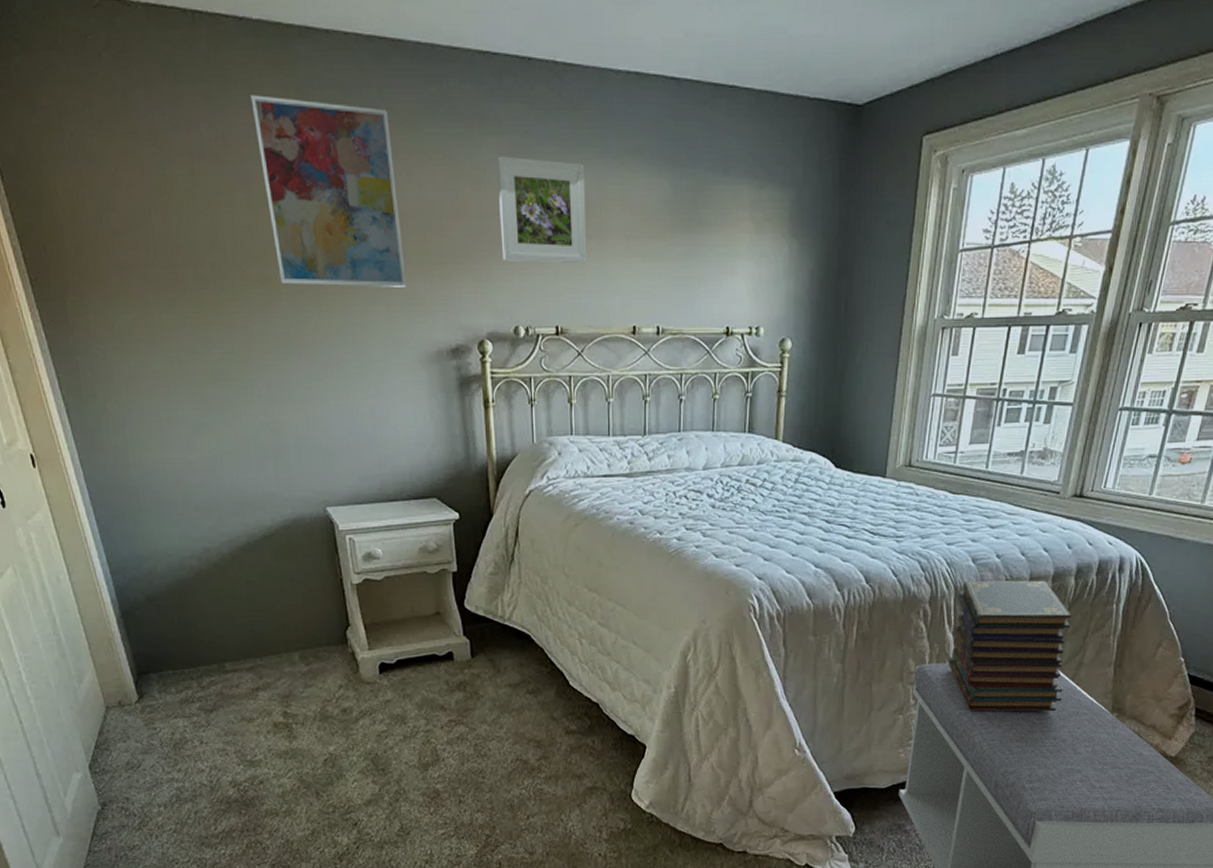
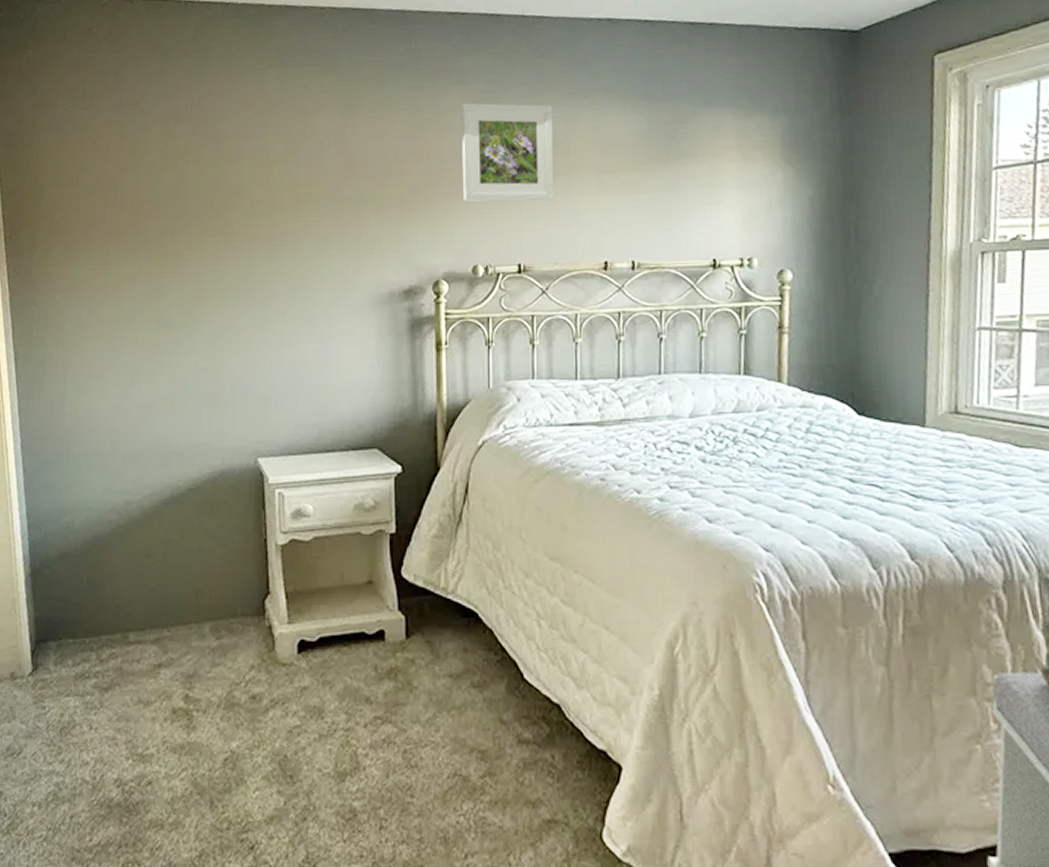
wall art: present [250,95,407,287] -> none [228,65,362,233]

